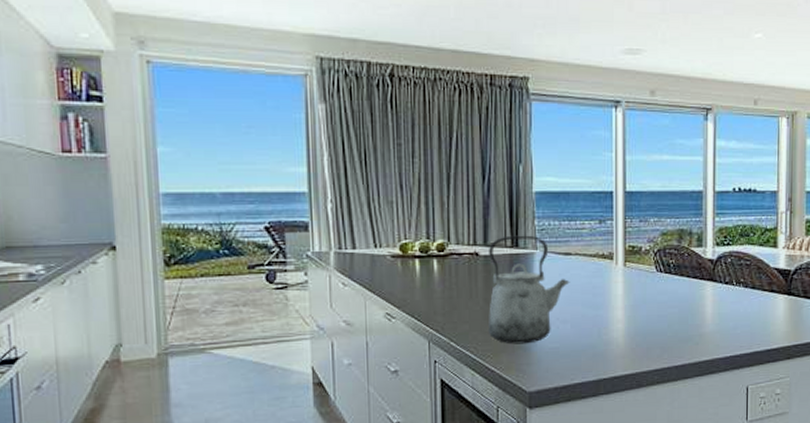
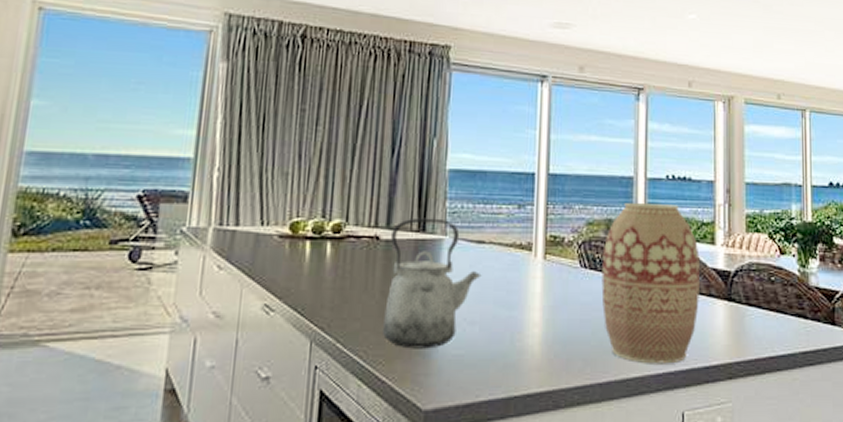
vase: none [676,213,763,349] -> present [601,202,700,364]

